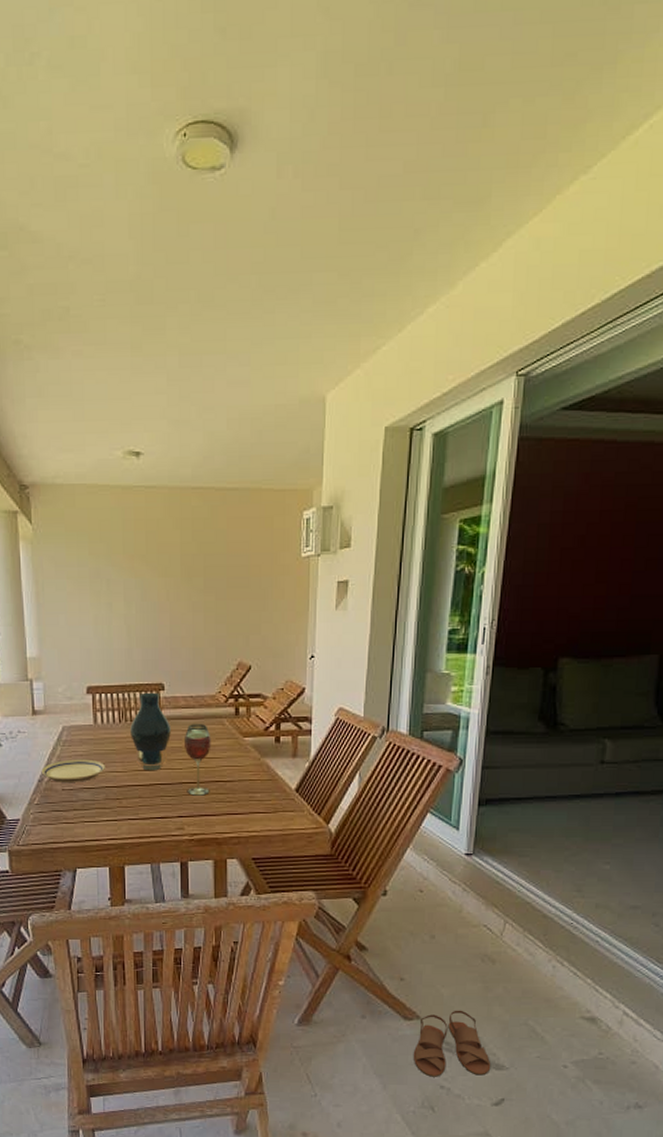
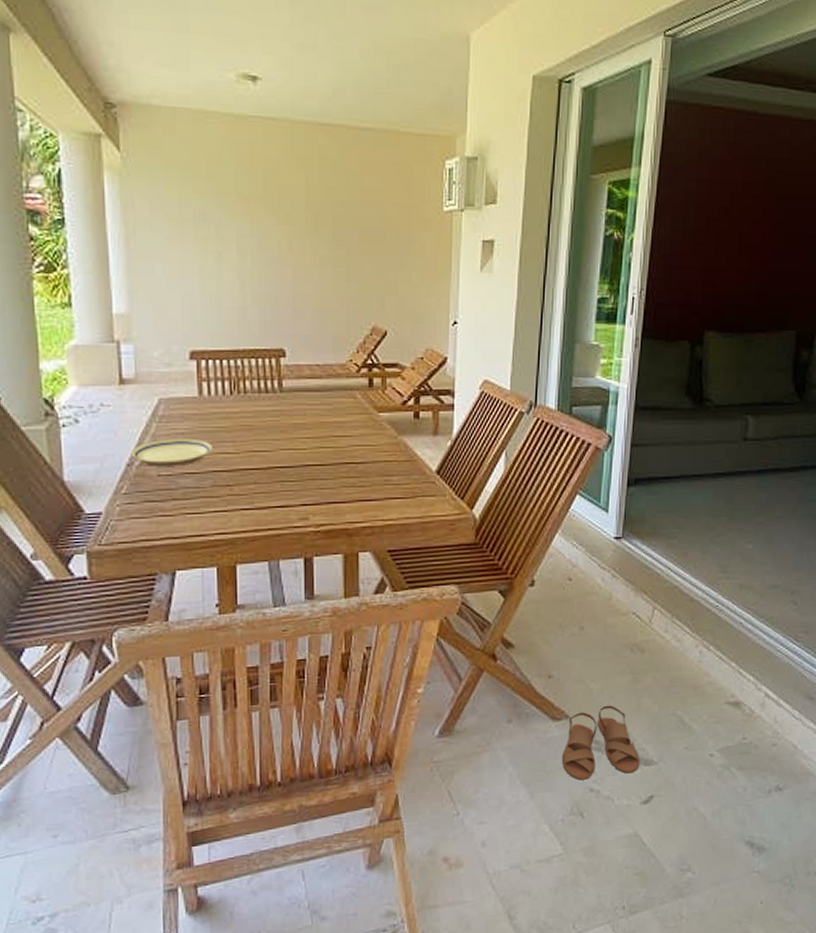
vase: present [130,692,171,771] -> none [244,359,293,452]
wineglass: present [183,724,211,796] -> none [308,397,341,480]

